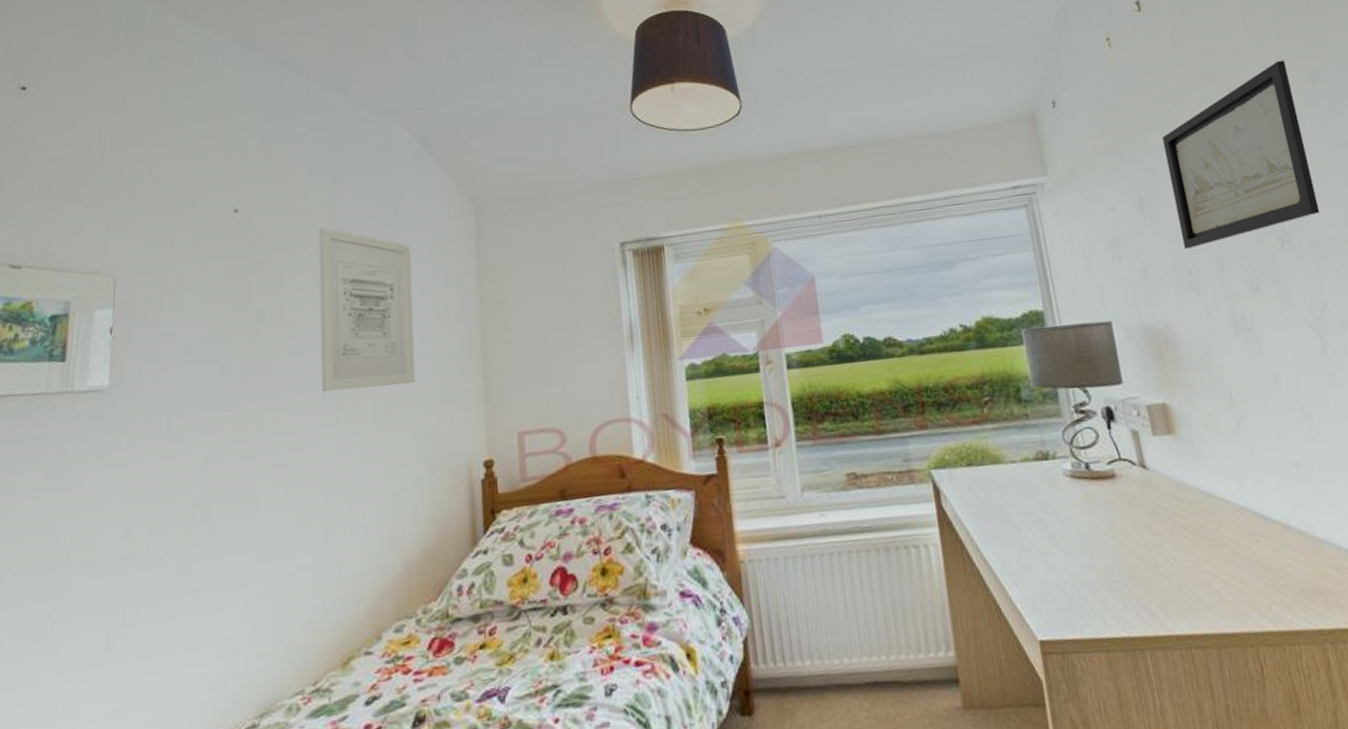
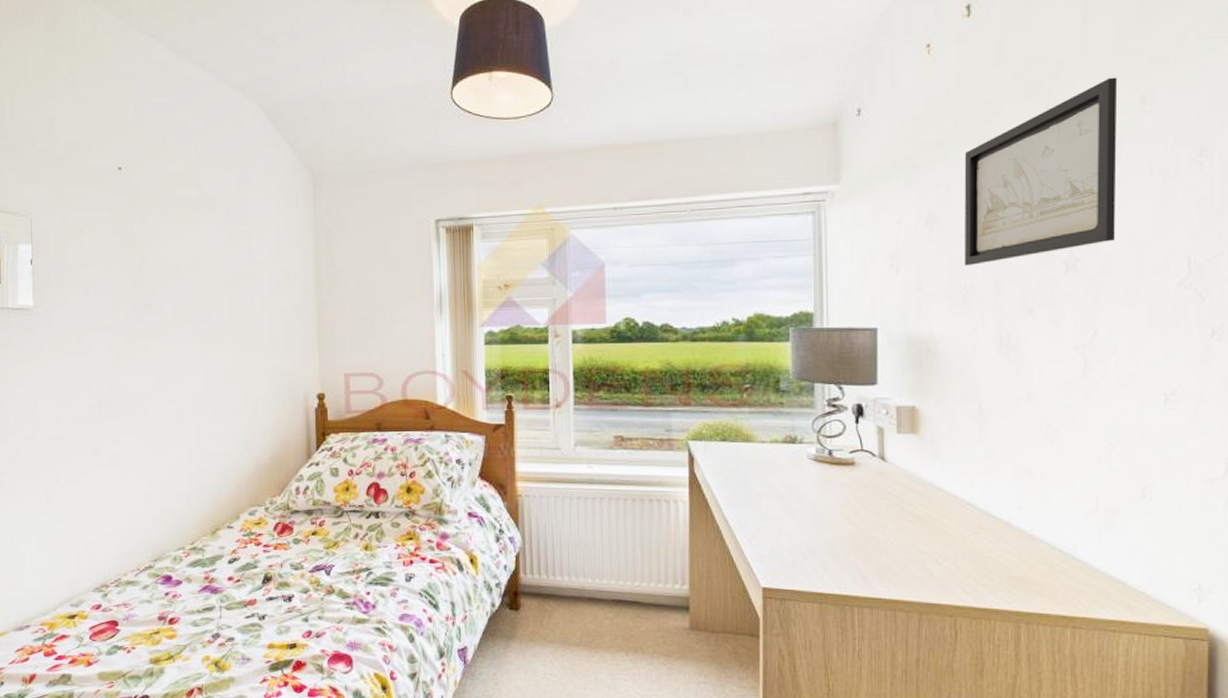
wall art: present [318,227,416,393] -> none [185,188,264,327]

